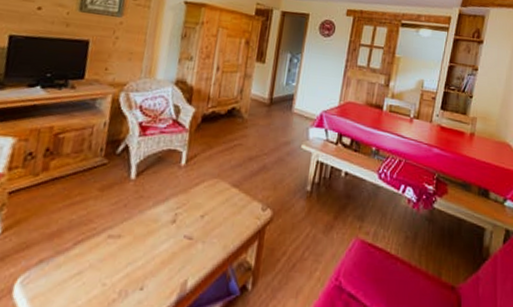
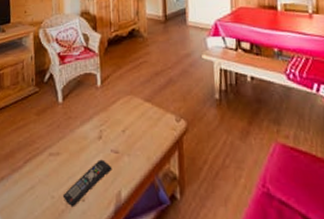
remote control: none [116,245,182,297] -> present [62,159,112,208]

